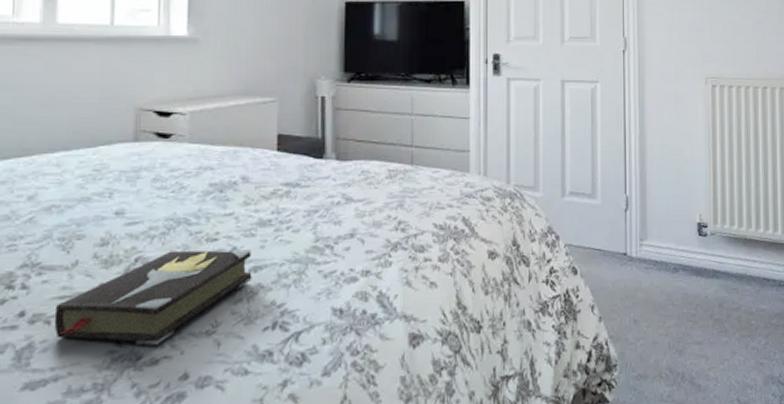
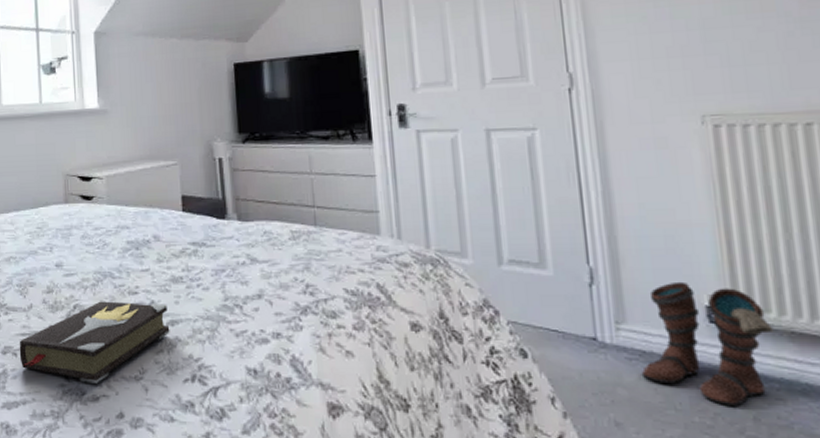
boots: none [653,205,736,299] -> present [641,281,775,407]

